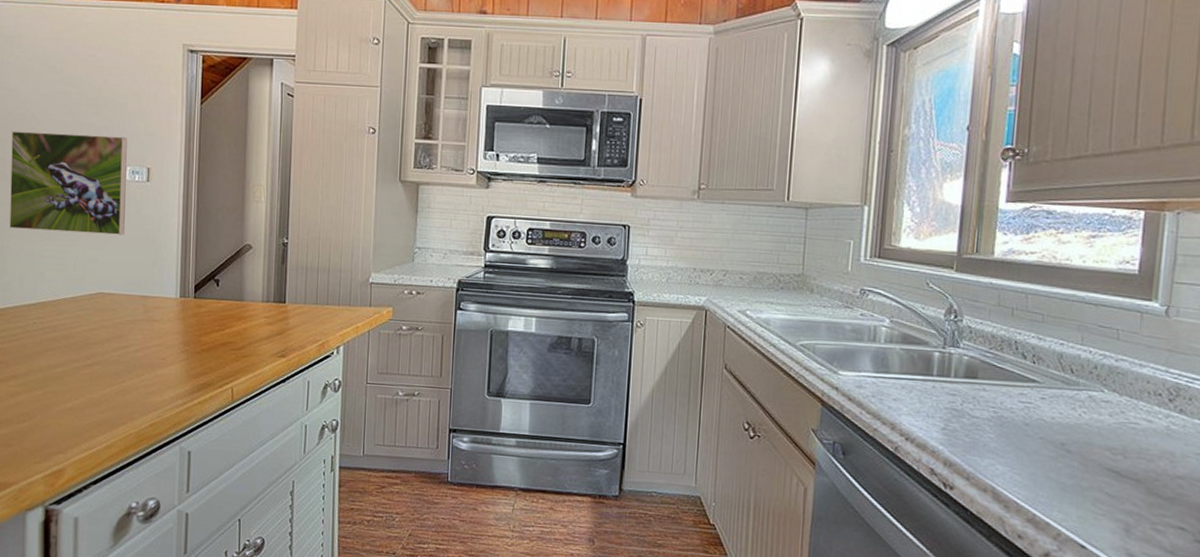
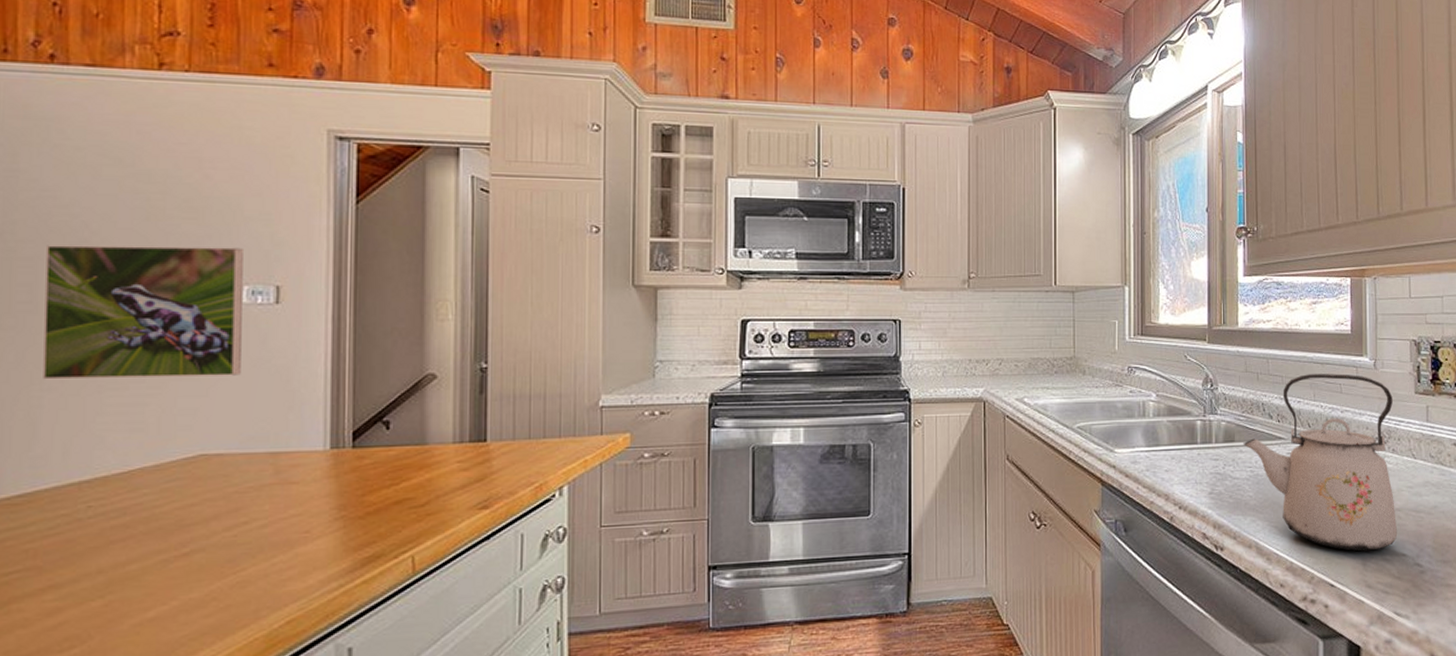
kettle: none [987,315,1187,518] -> present [1243,374,1398,552]

